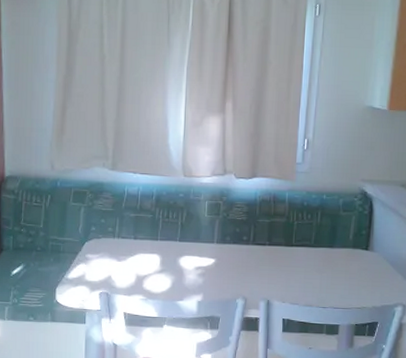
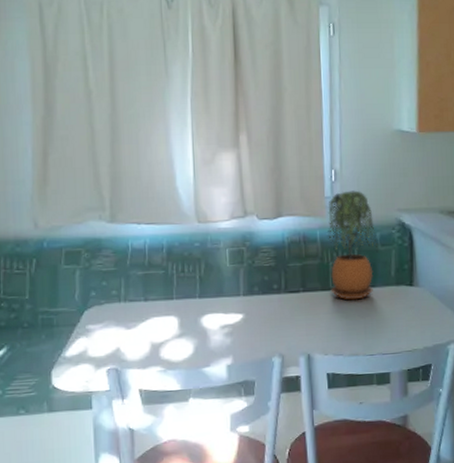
potted plant: none [293,159,340,258] -> present [328,190,379,300]

